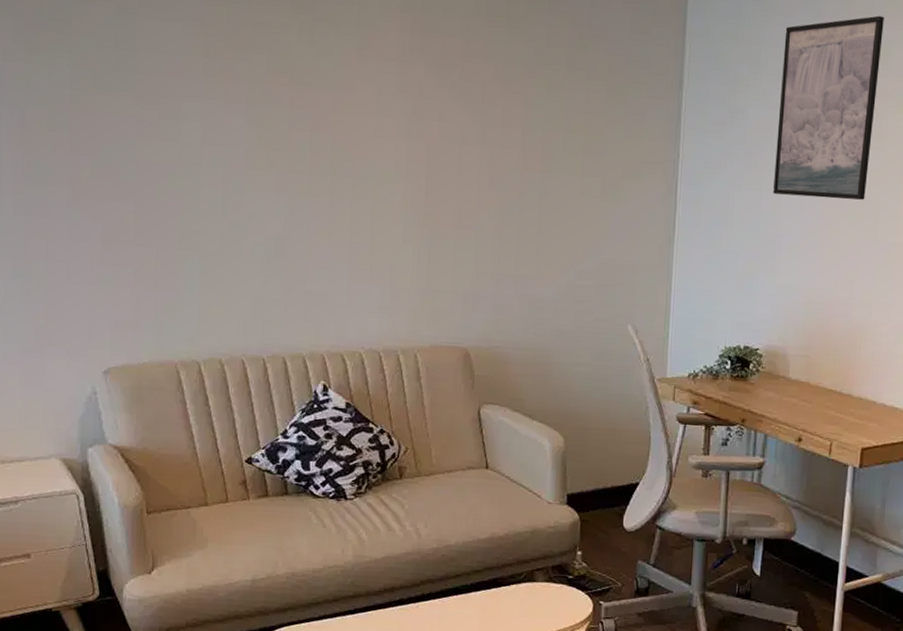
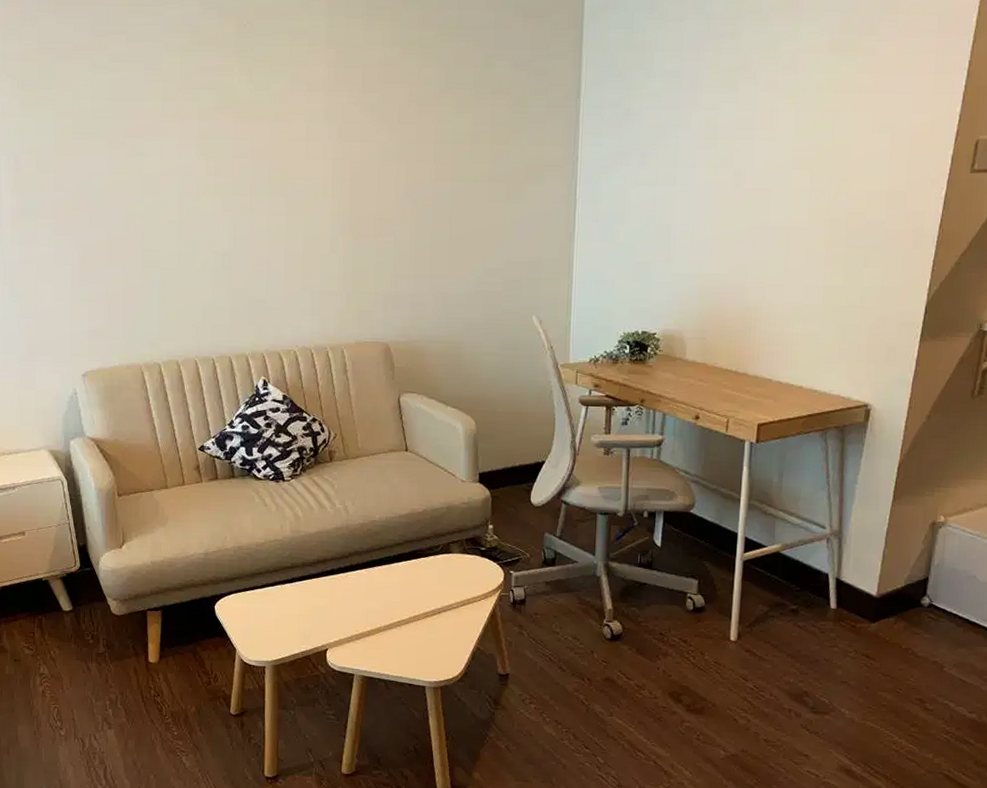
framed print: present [773,15,884,200] -> none [668,13,773,189]

